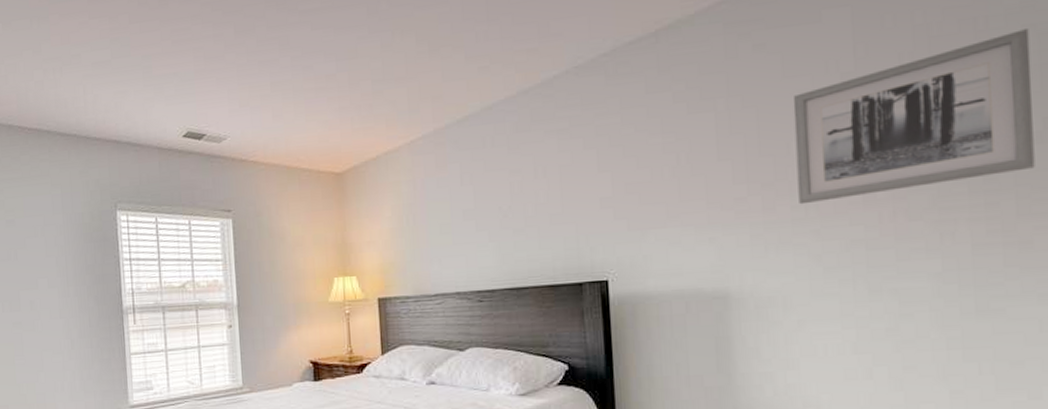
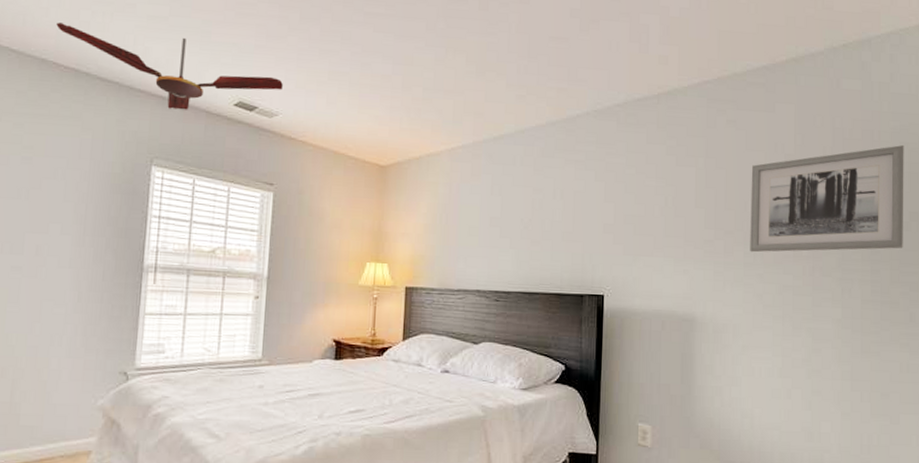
ceiling fan: none [15,77,227,152] -> present [56,22,283,110]

